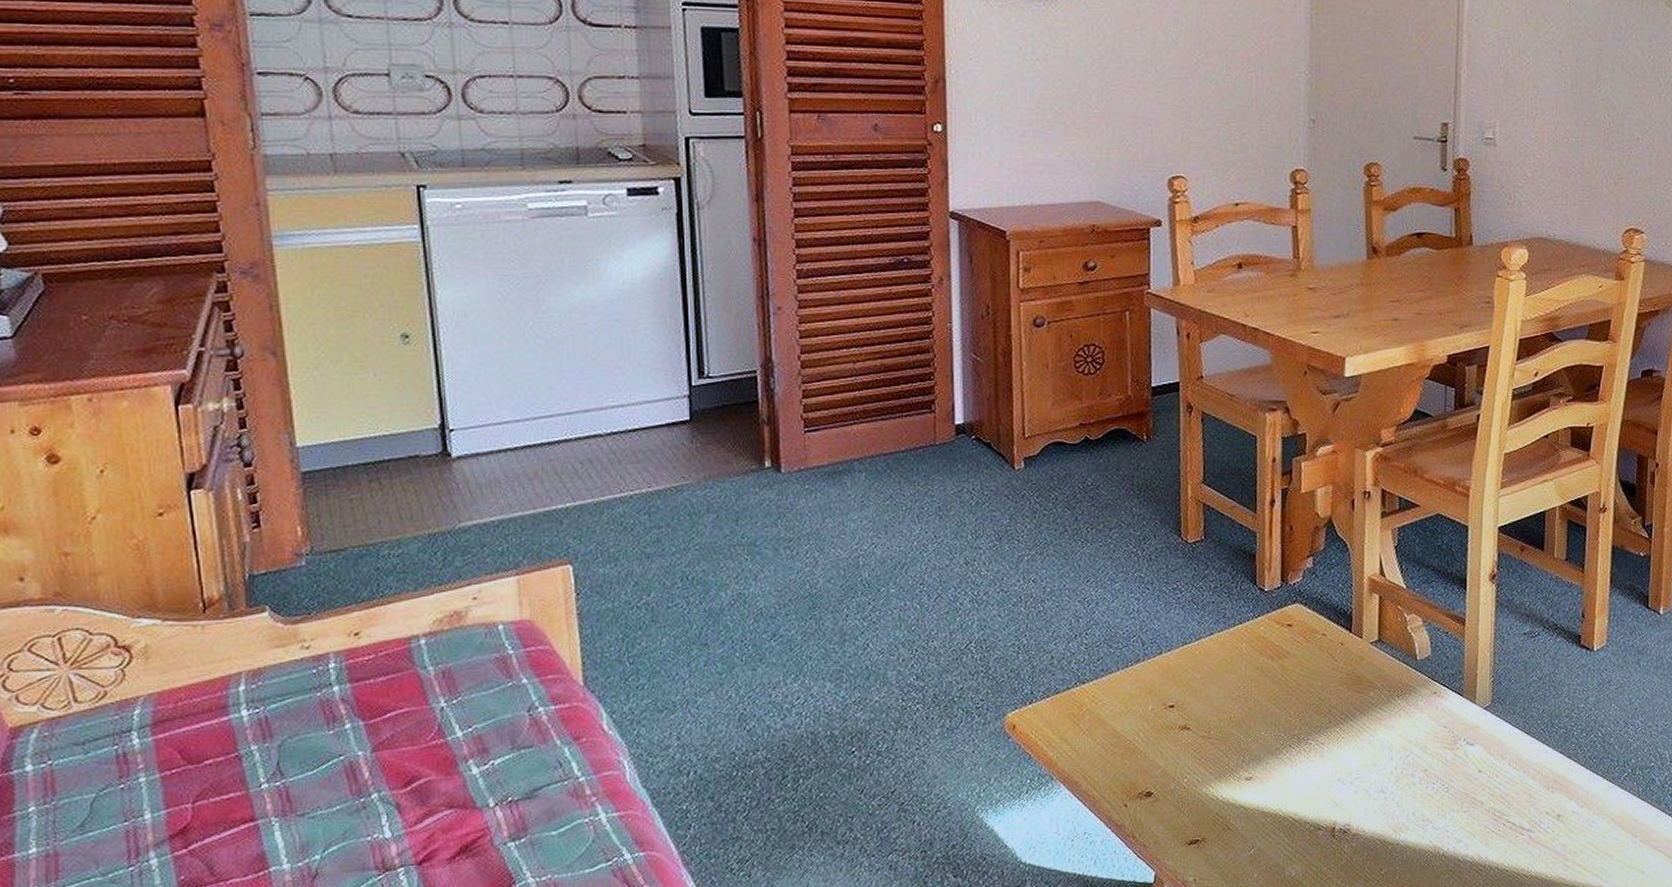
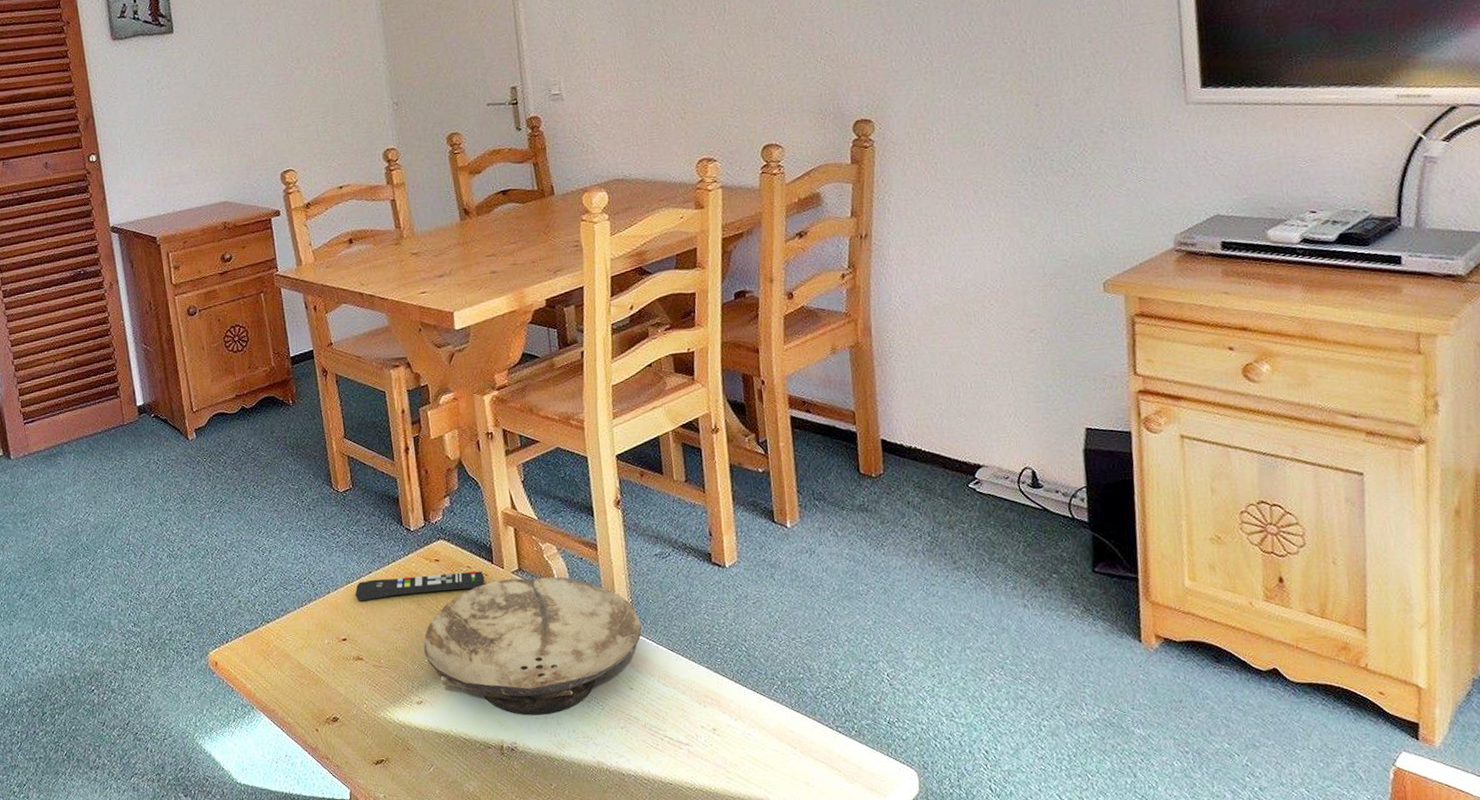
remote control: none [1191,639,1340,665] -> present [355,571,485,602]
bowl: none [1262,650,1500,796] -> present [423,577,642,715]

